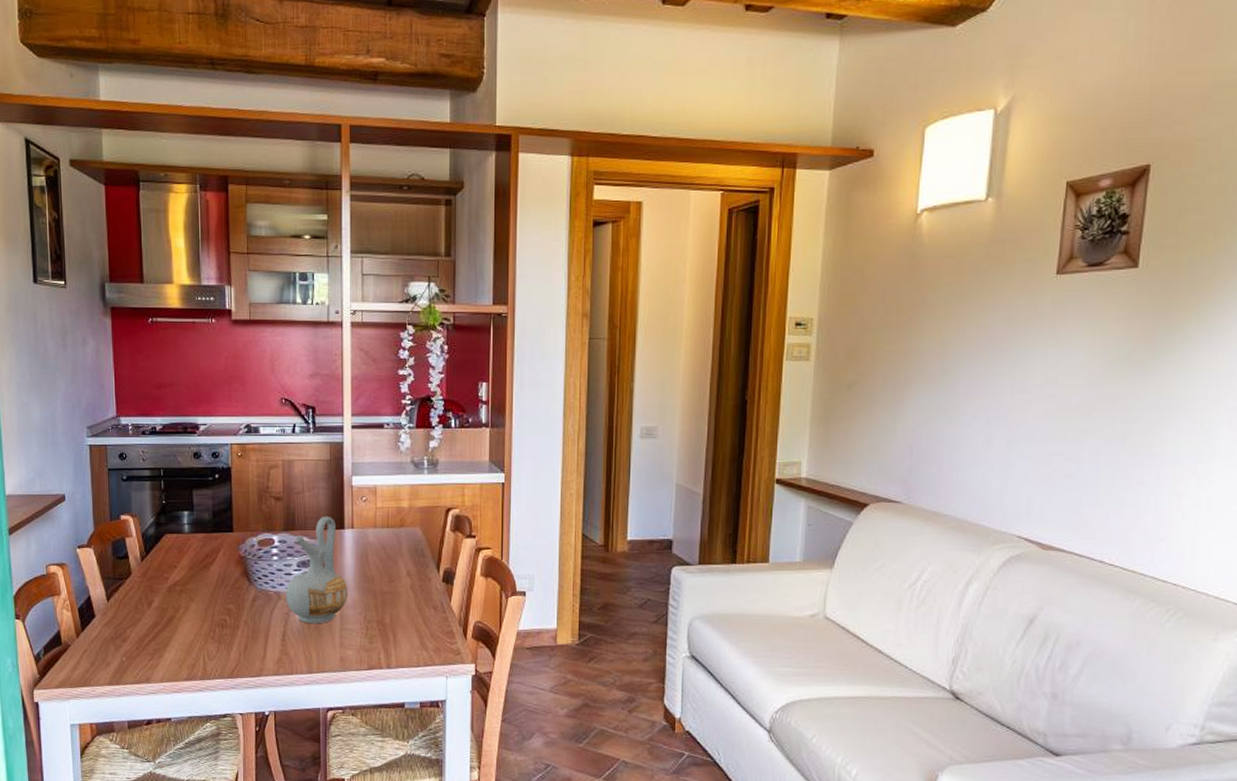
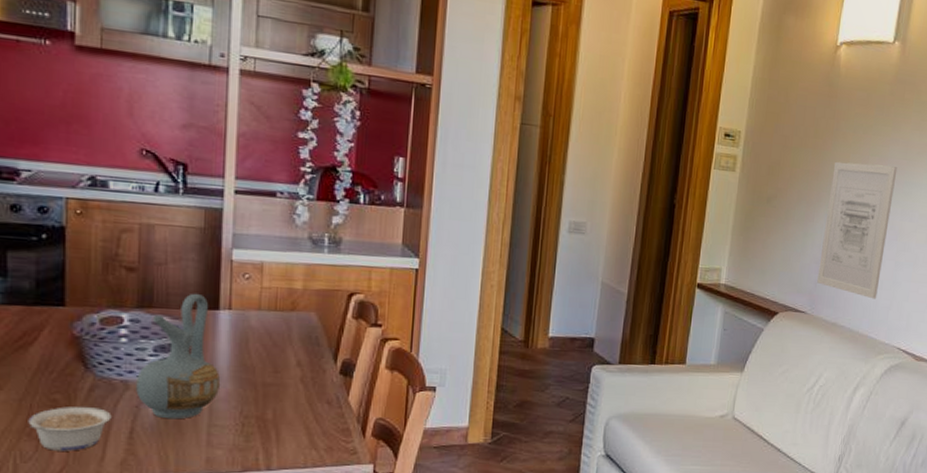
legume: none [212,614,269,651] -> present [28,406,112,451]
wall art: none [912,335,1002,483] -> present [817,161,898,299]

